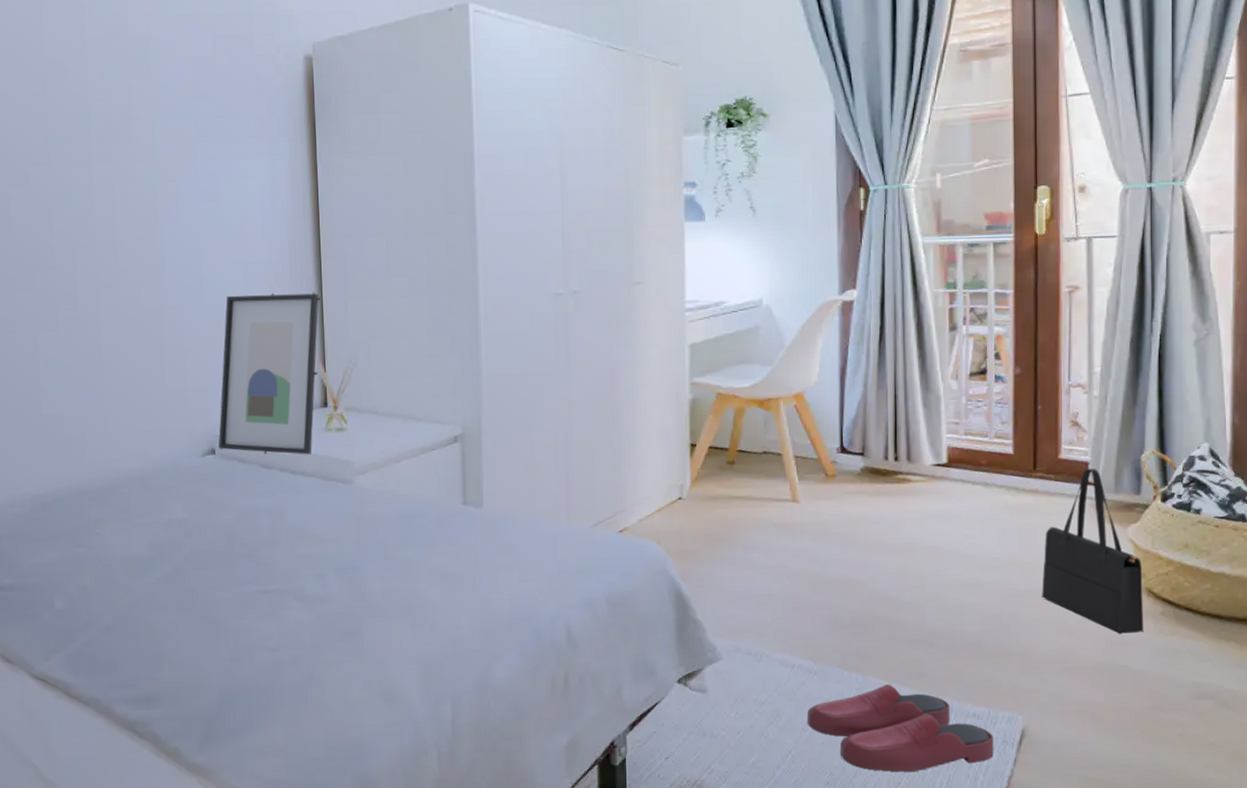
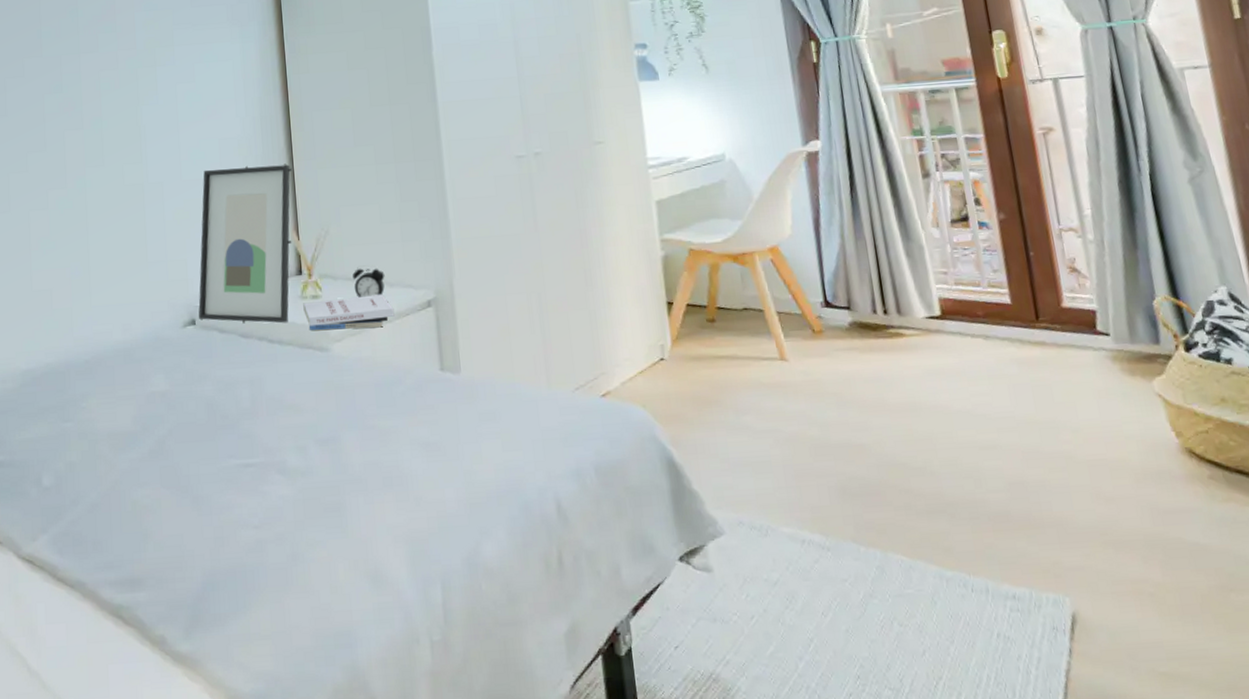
books: none [327,429,420,463] -> present [303,294,395,330]
alarm clock: none [379,399,415,437] -> present [353,265,388,303]
slippers: present [807,684,994,772] -> none [824,561,1044,665]
tote bag: present [1042,468,1144,634] -> none [1061,316,1194,501]

